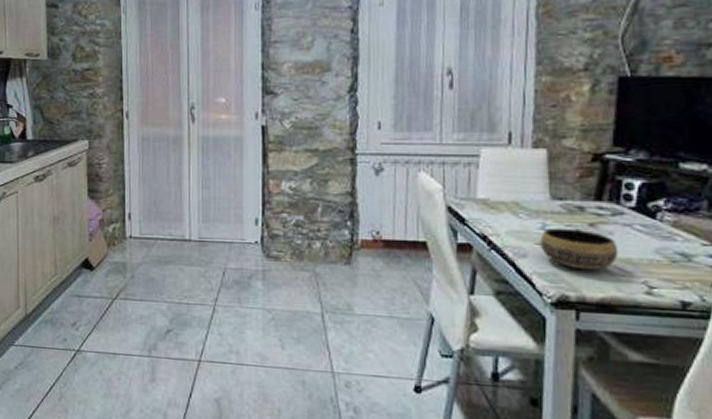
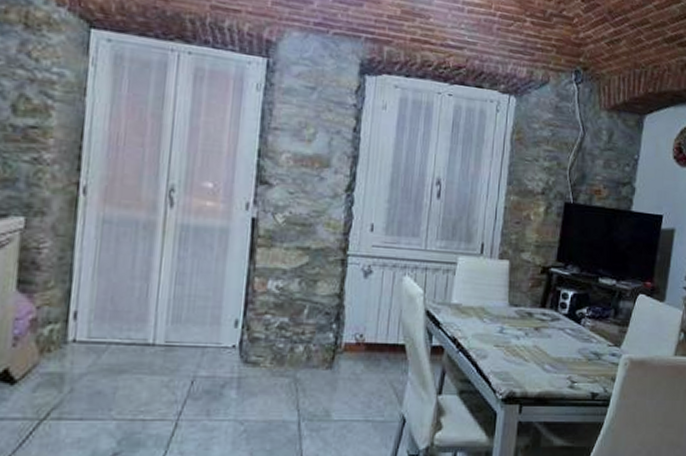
bowl: present [540,227,619,271] -> none [497,331,554,369]

